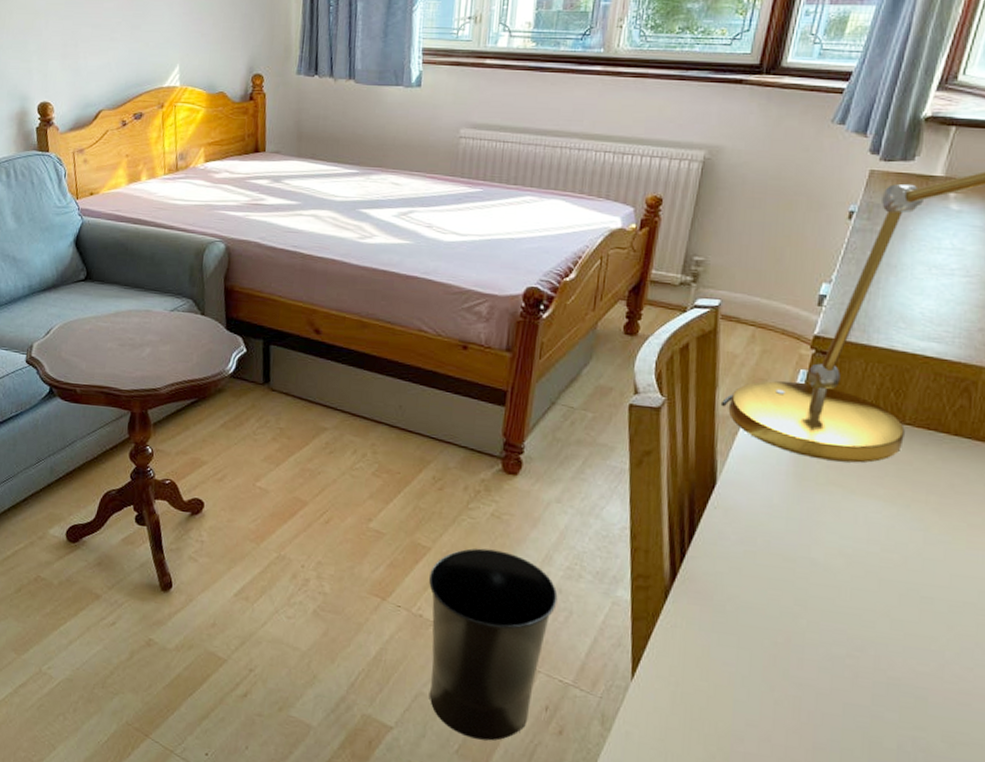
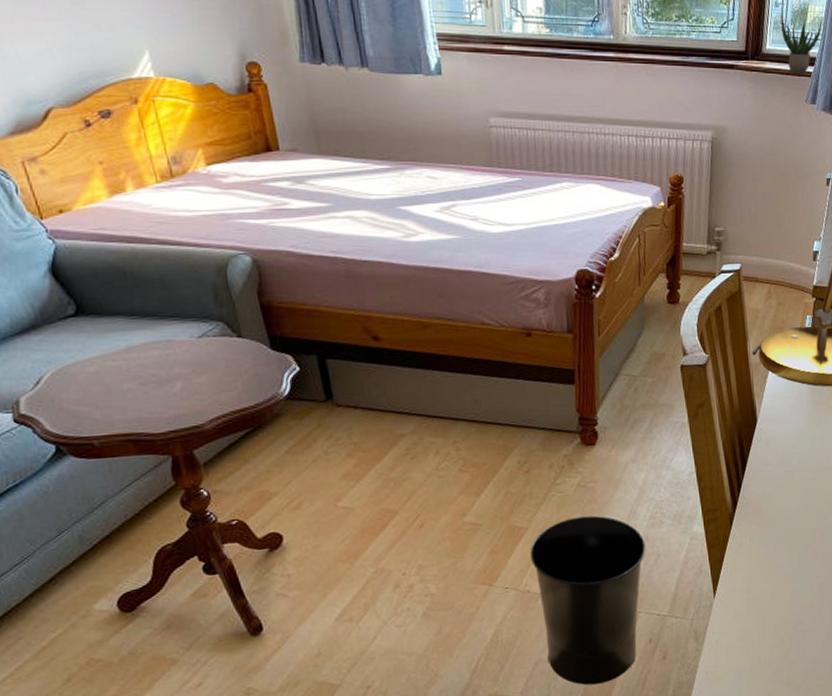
potted plant: none [809,21,867,90] -> present [781,11,823,74]

